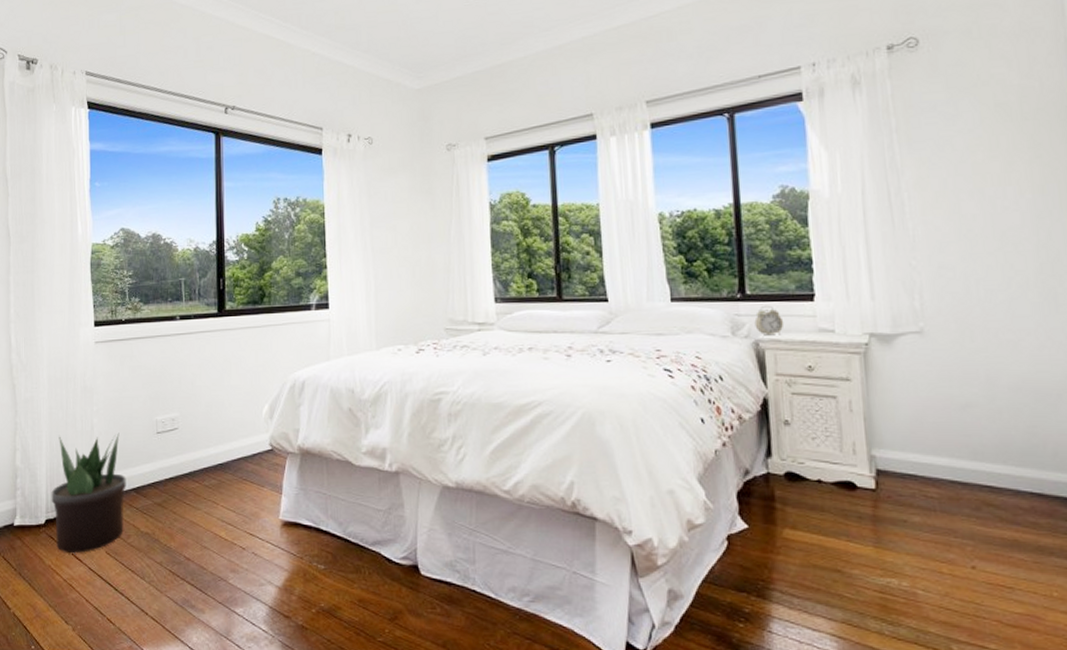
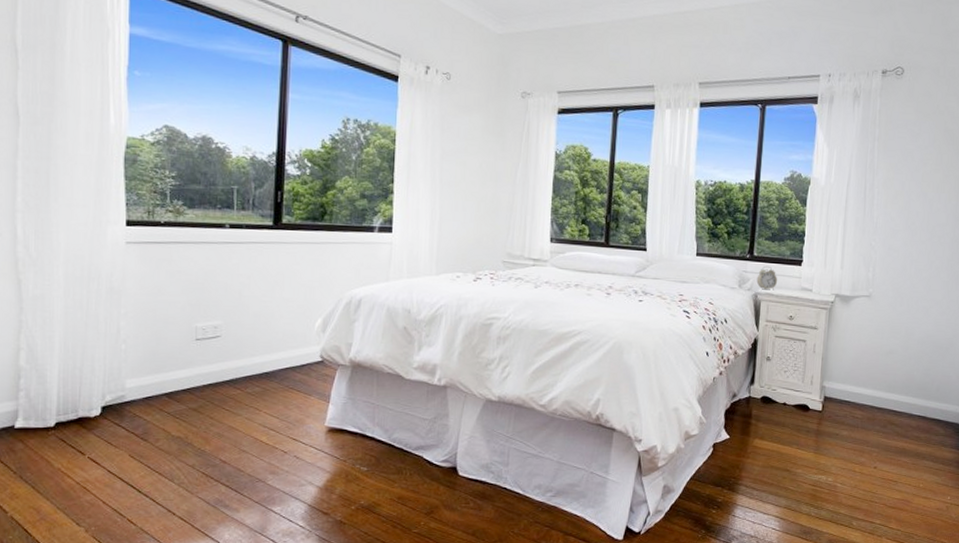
planter: present [51,433,127,553] -> none [64,337,157,456]

